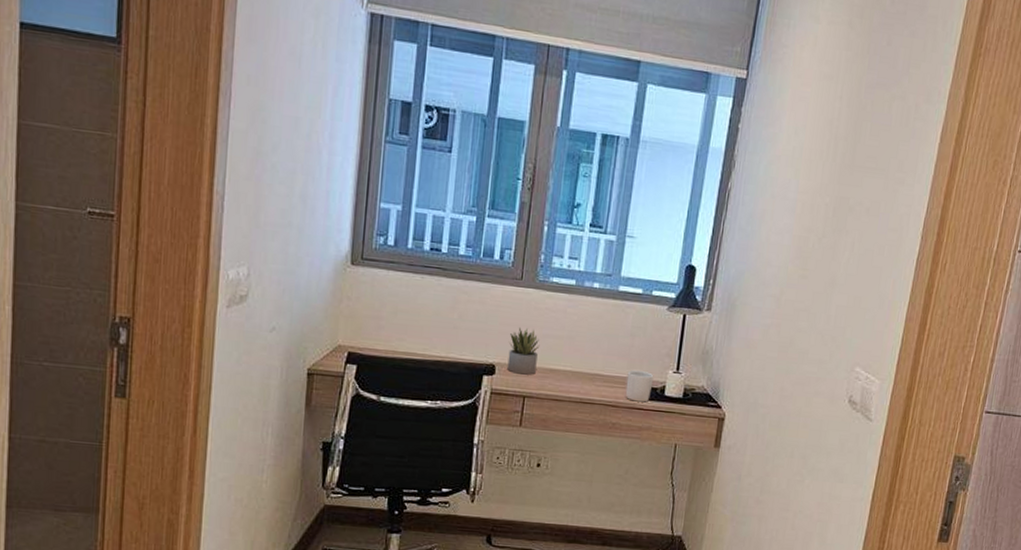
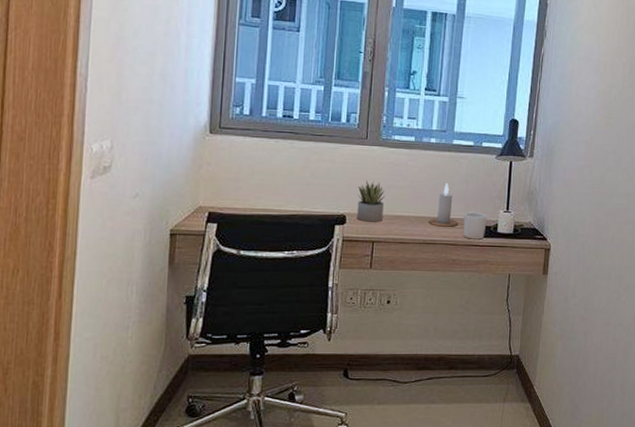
candle: none [587,335,621,386] -> present [429,183,459,227]

